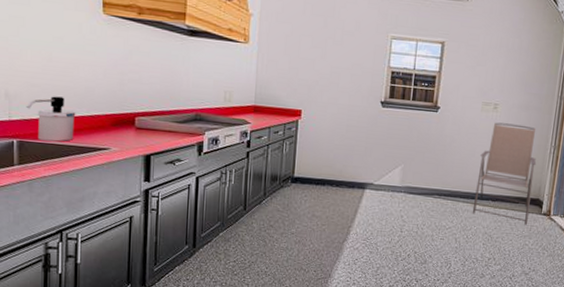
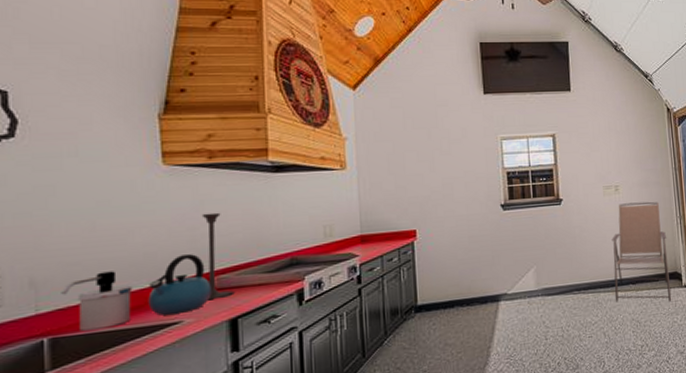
kettle: none [86,94,133,142] -> present [148,254,212,316]
candlestick: none [130,62,150,137] -> present [201,212,235,301]

